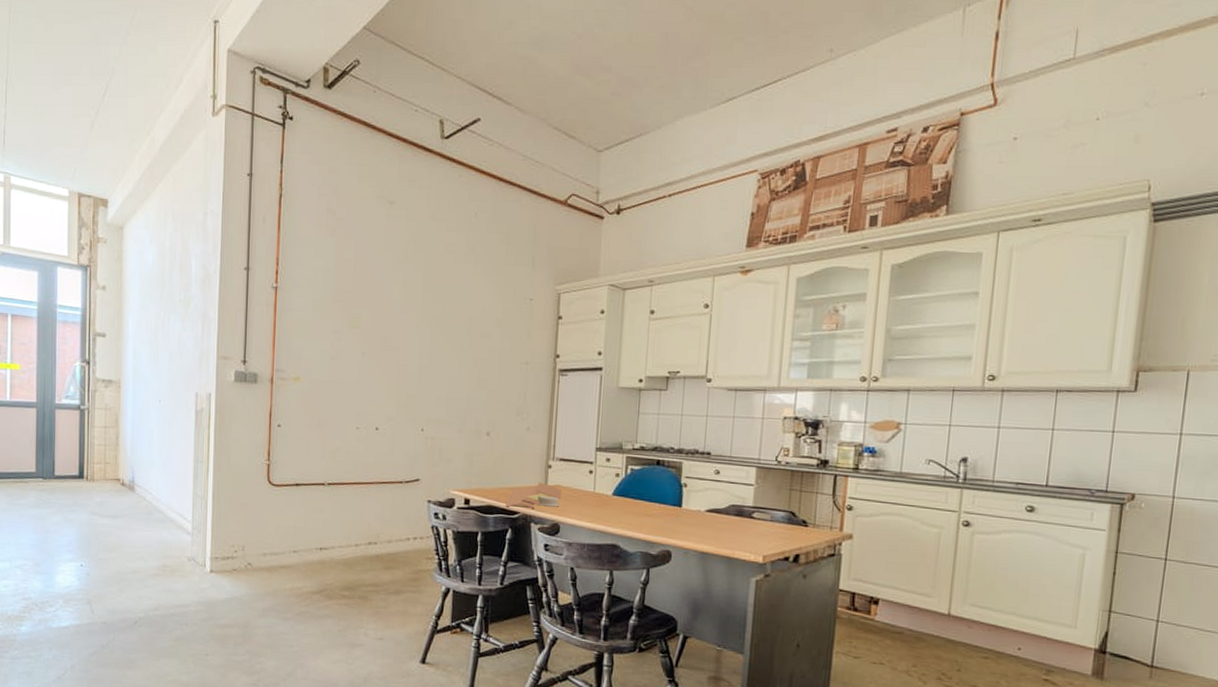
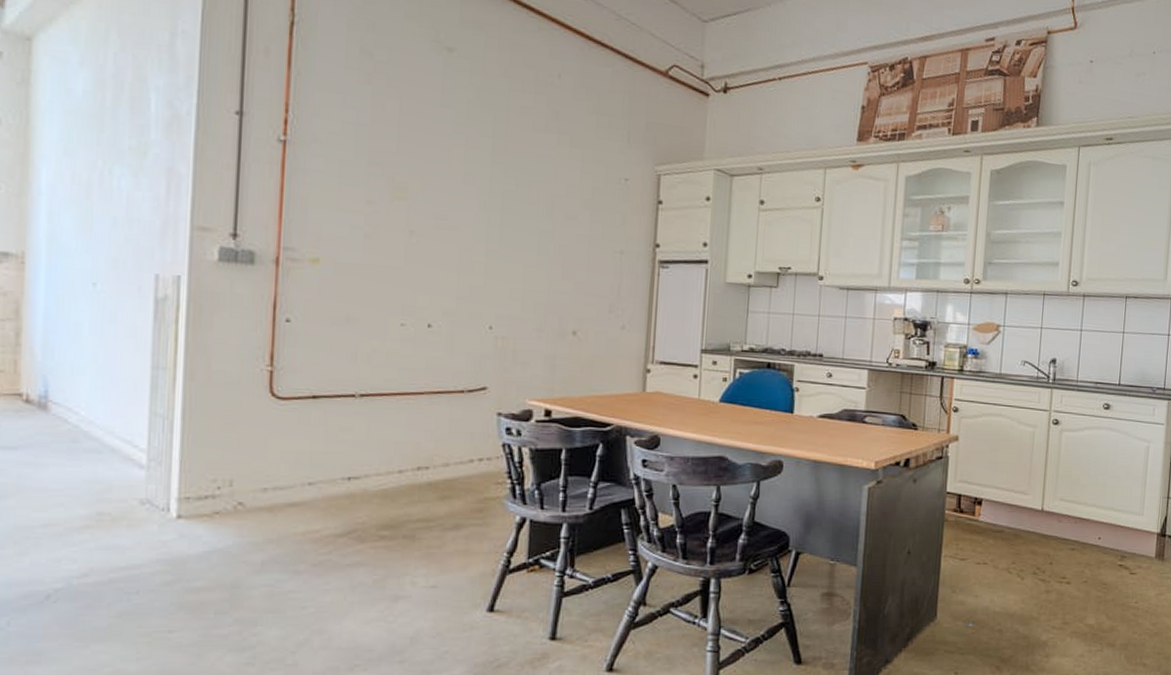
papers: present [506,482,561,508] -> none [596,388,662,419]

